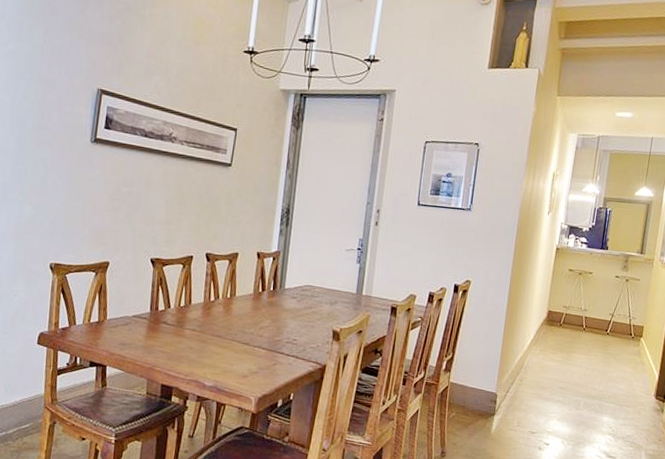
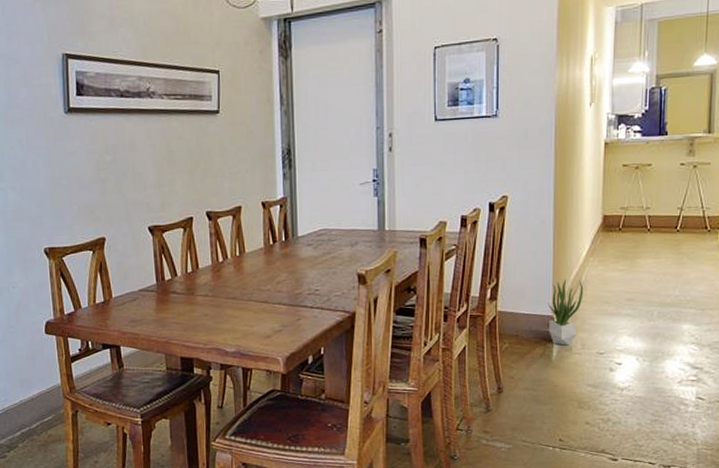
potted plant: none [491,361,525,422] -> present [548,279,584,346]

